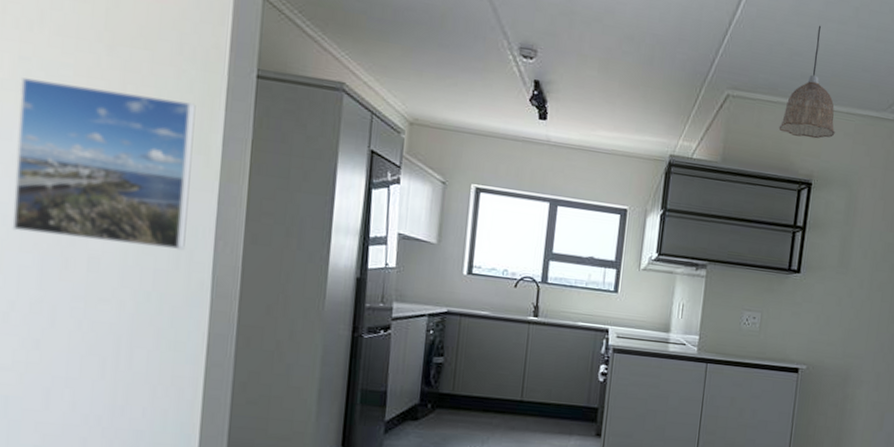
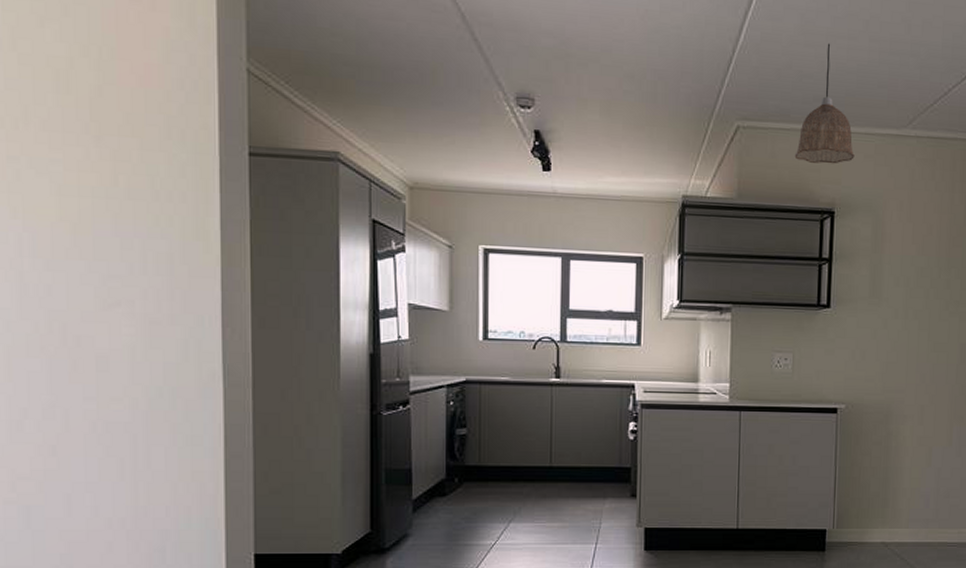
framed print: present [12,77,196,251] -> none [10,178,192,342]

